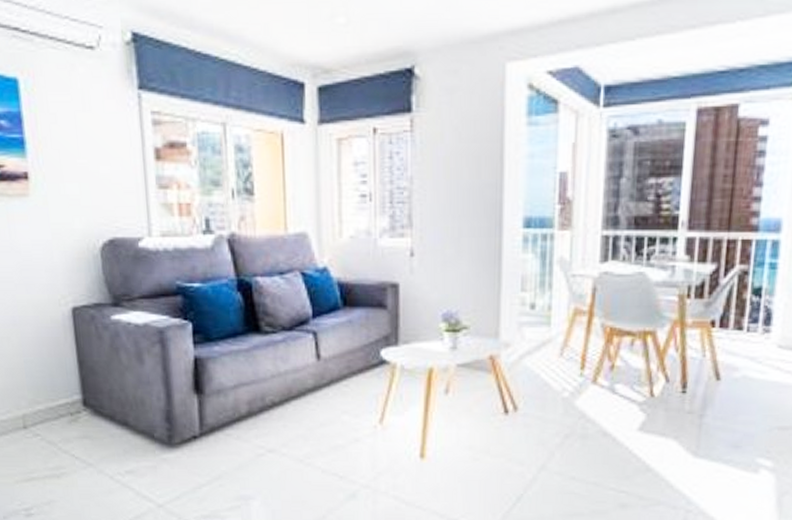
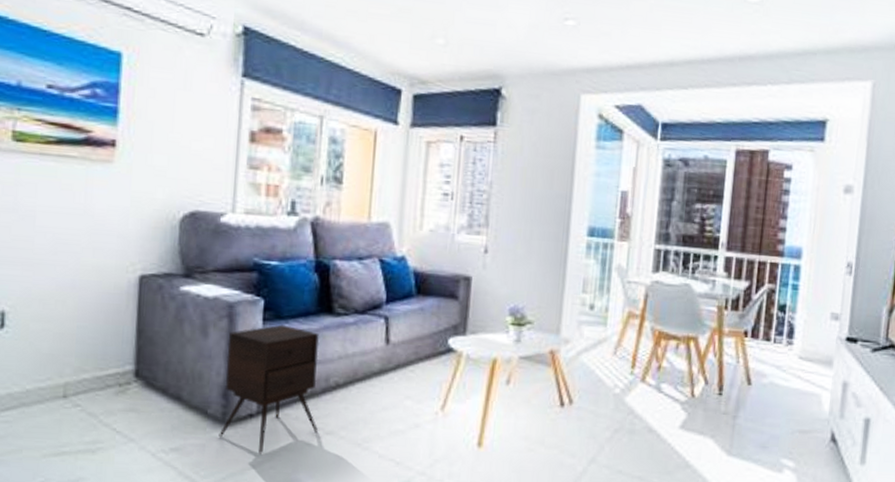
side table: none [164,347,261,473] -> present [219,324,320,454]

